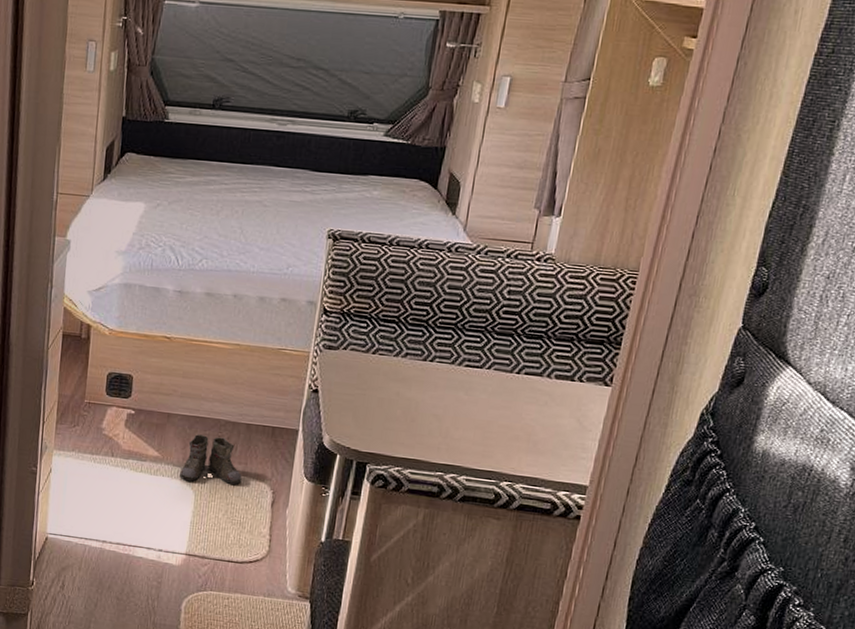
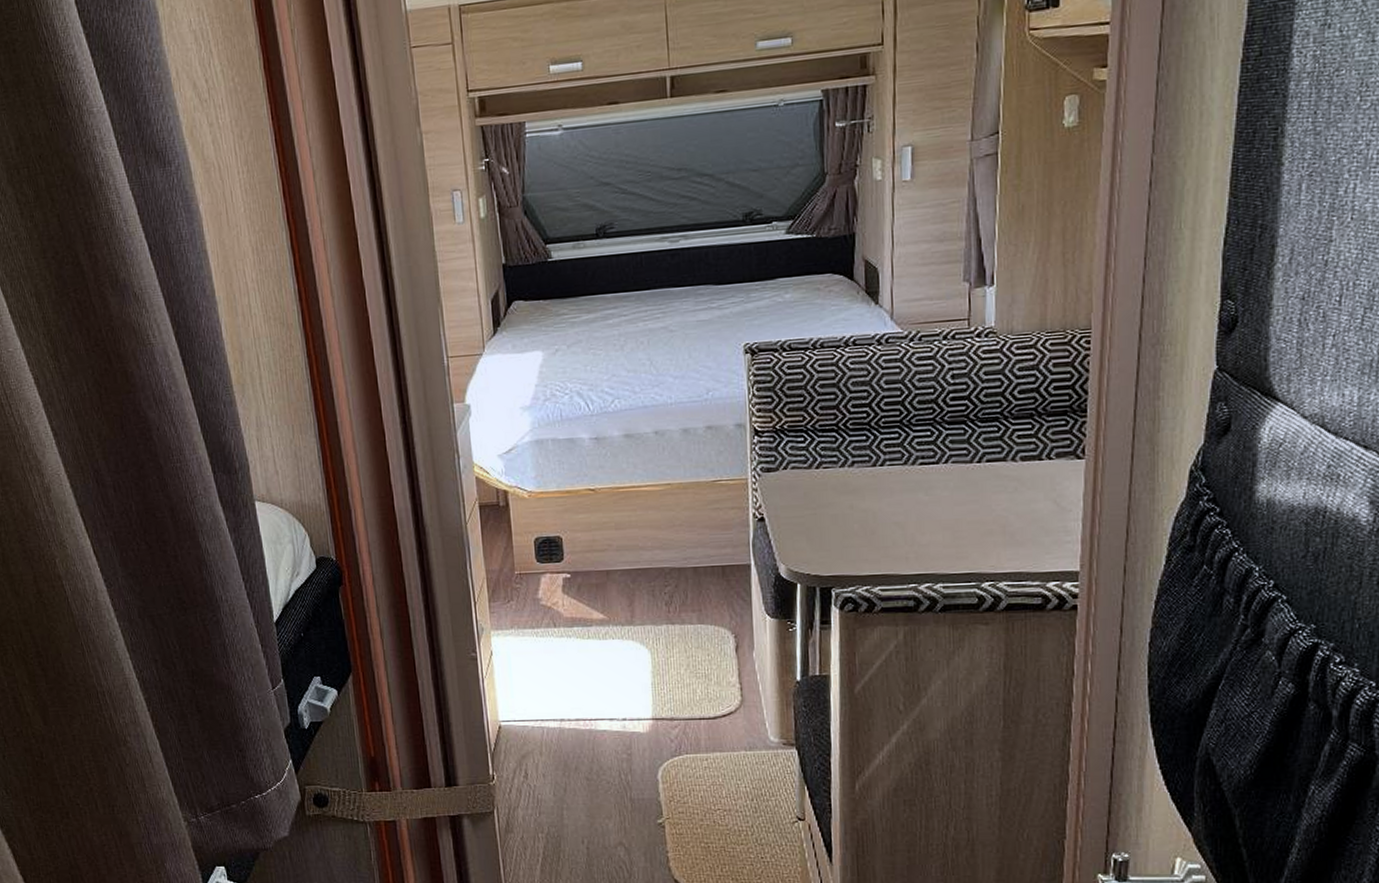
boots: present [175,434,242,485] -> none [624,586,699,640]

